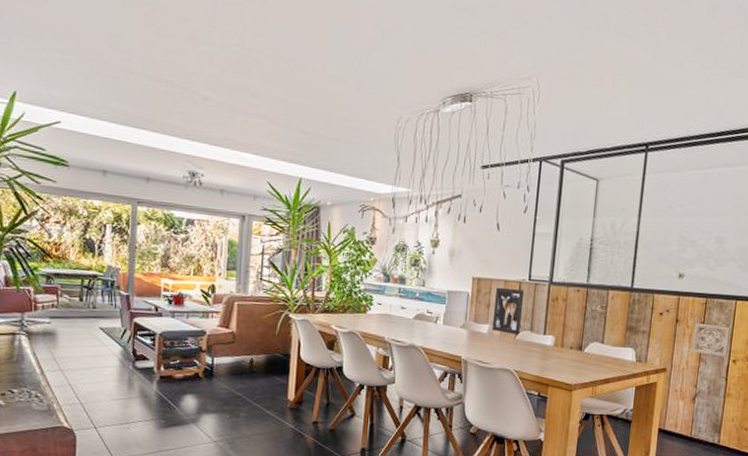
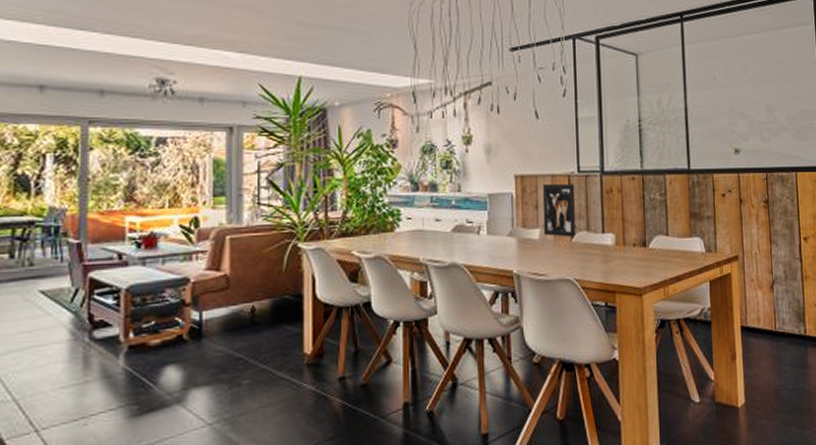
wall ornament: present [692,323,731,358] -> none [759,200,798,236]

